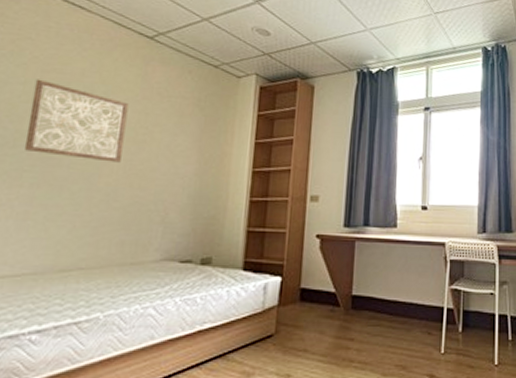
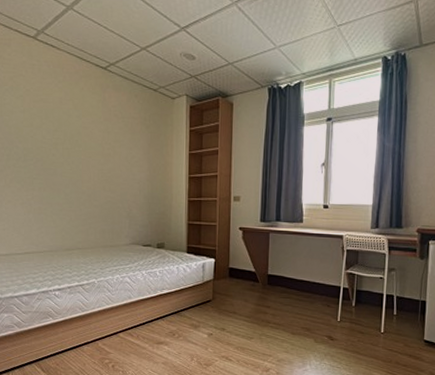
wall art: present [24,79,129,163] -> none [30,108,95,172]

